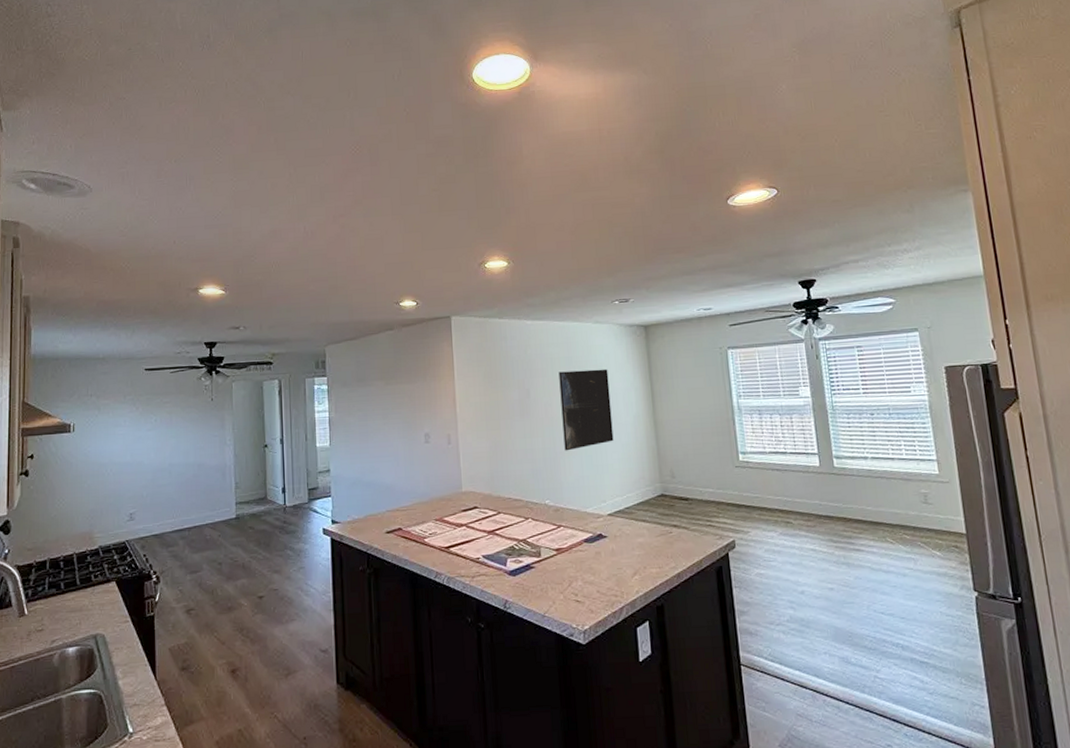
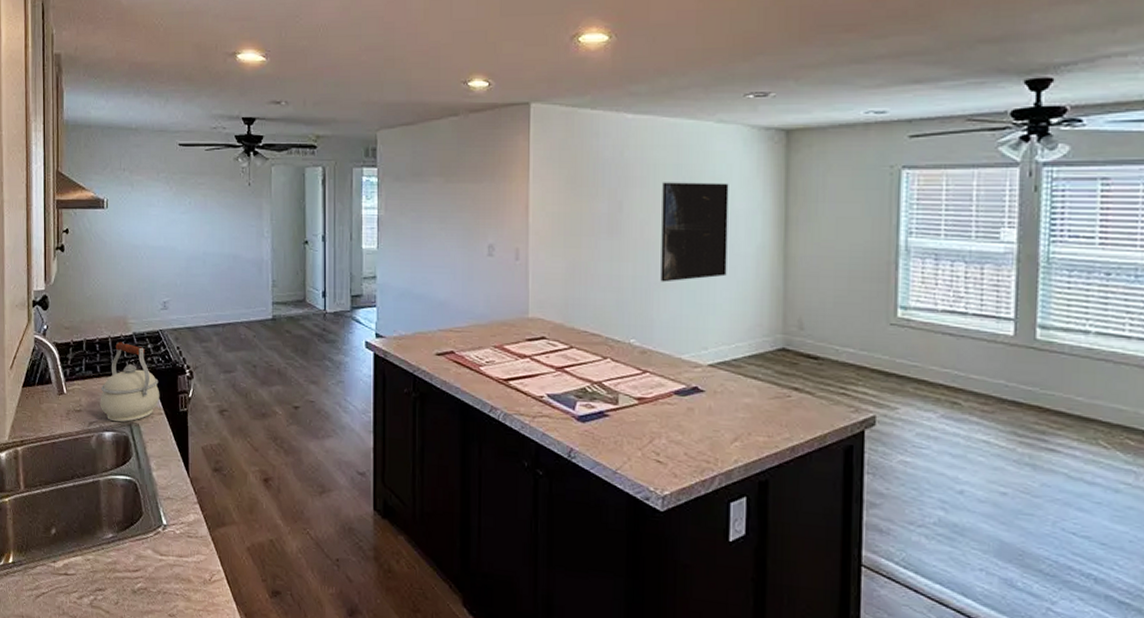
kettle: none [63,556,126,636] -> present [100,342,160,422]

